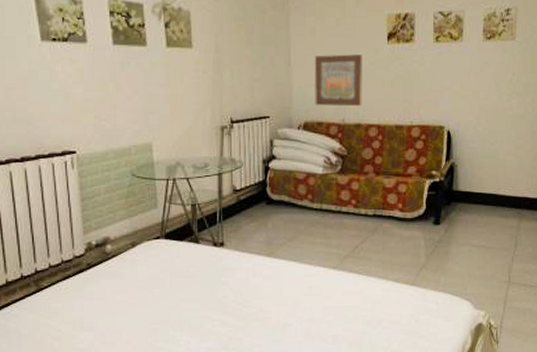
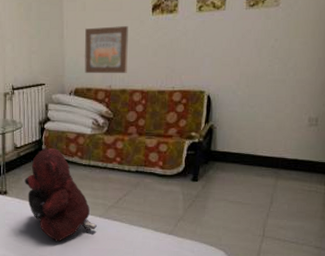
teddy bear: none [245,190,330,300] -> present [24,147,97,242]

